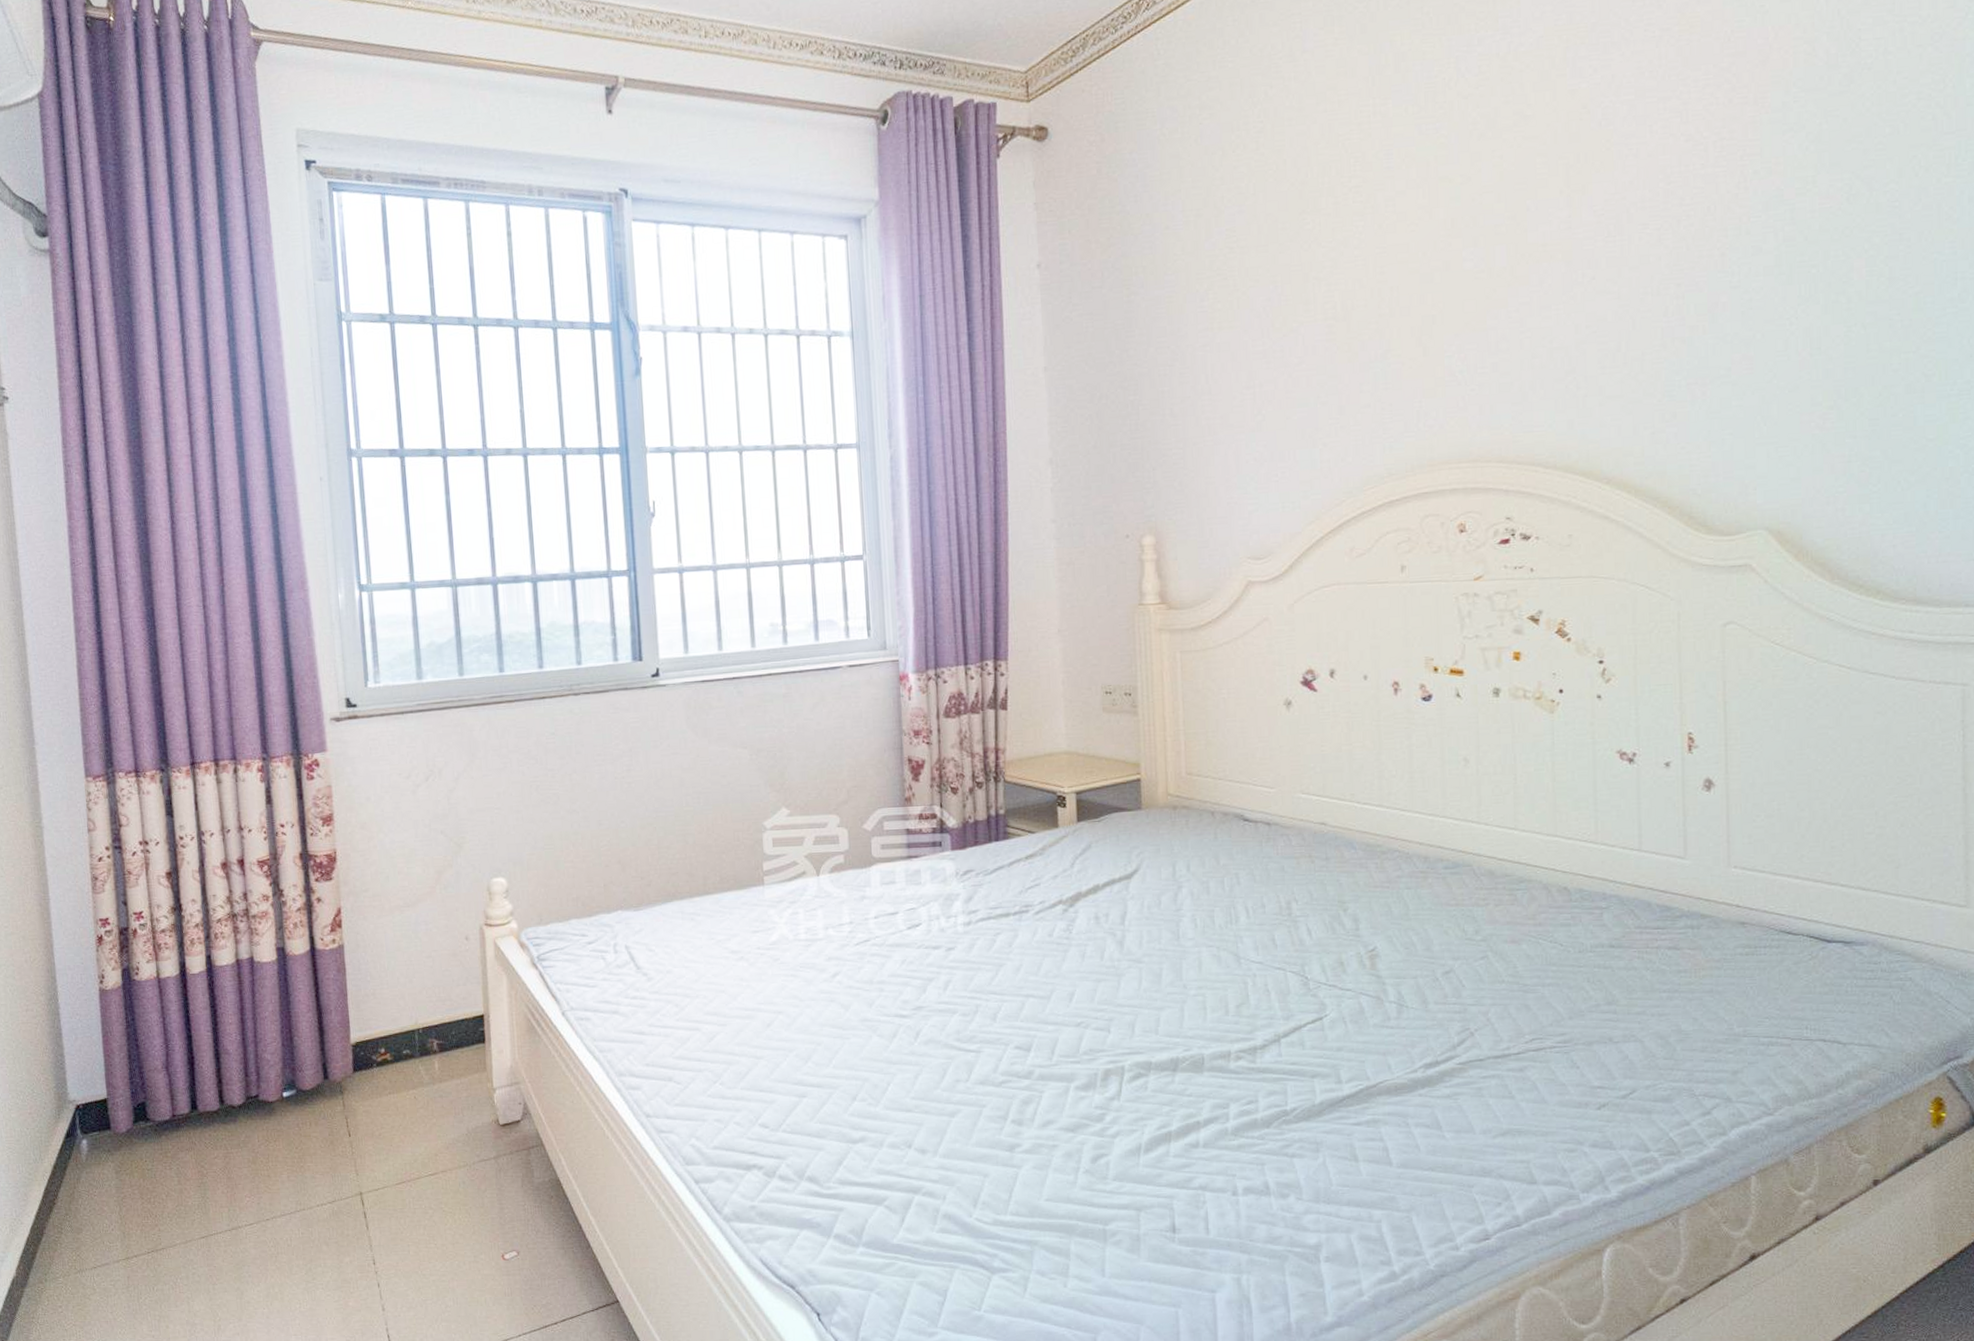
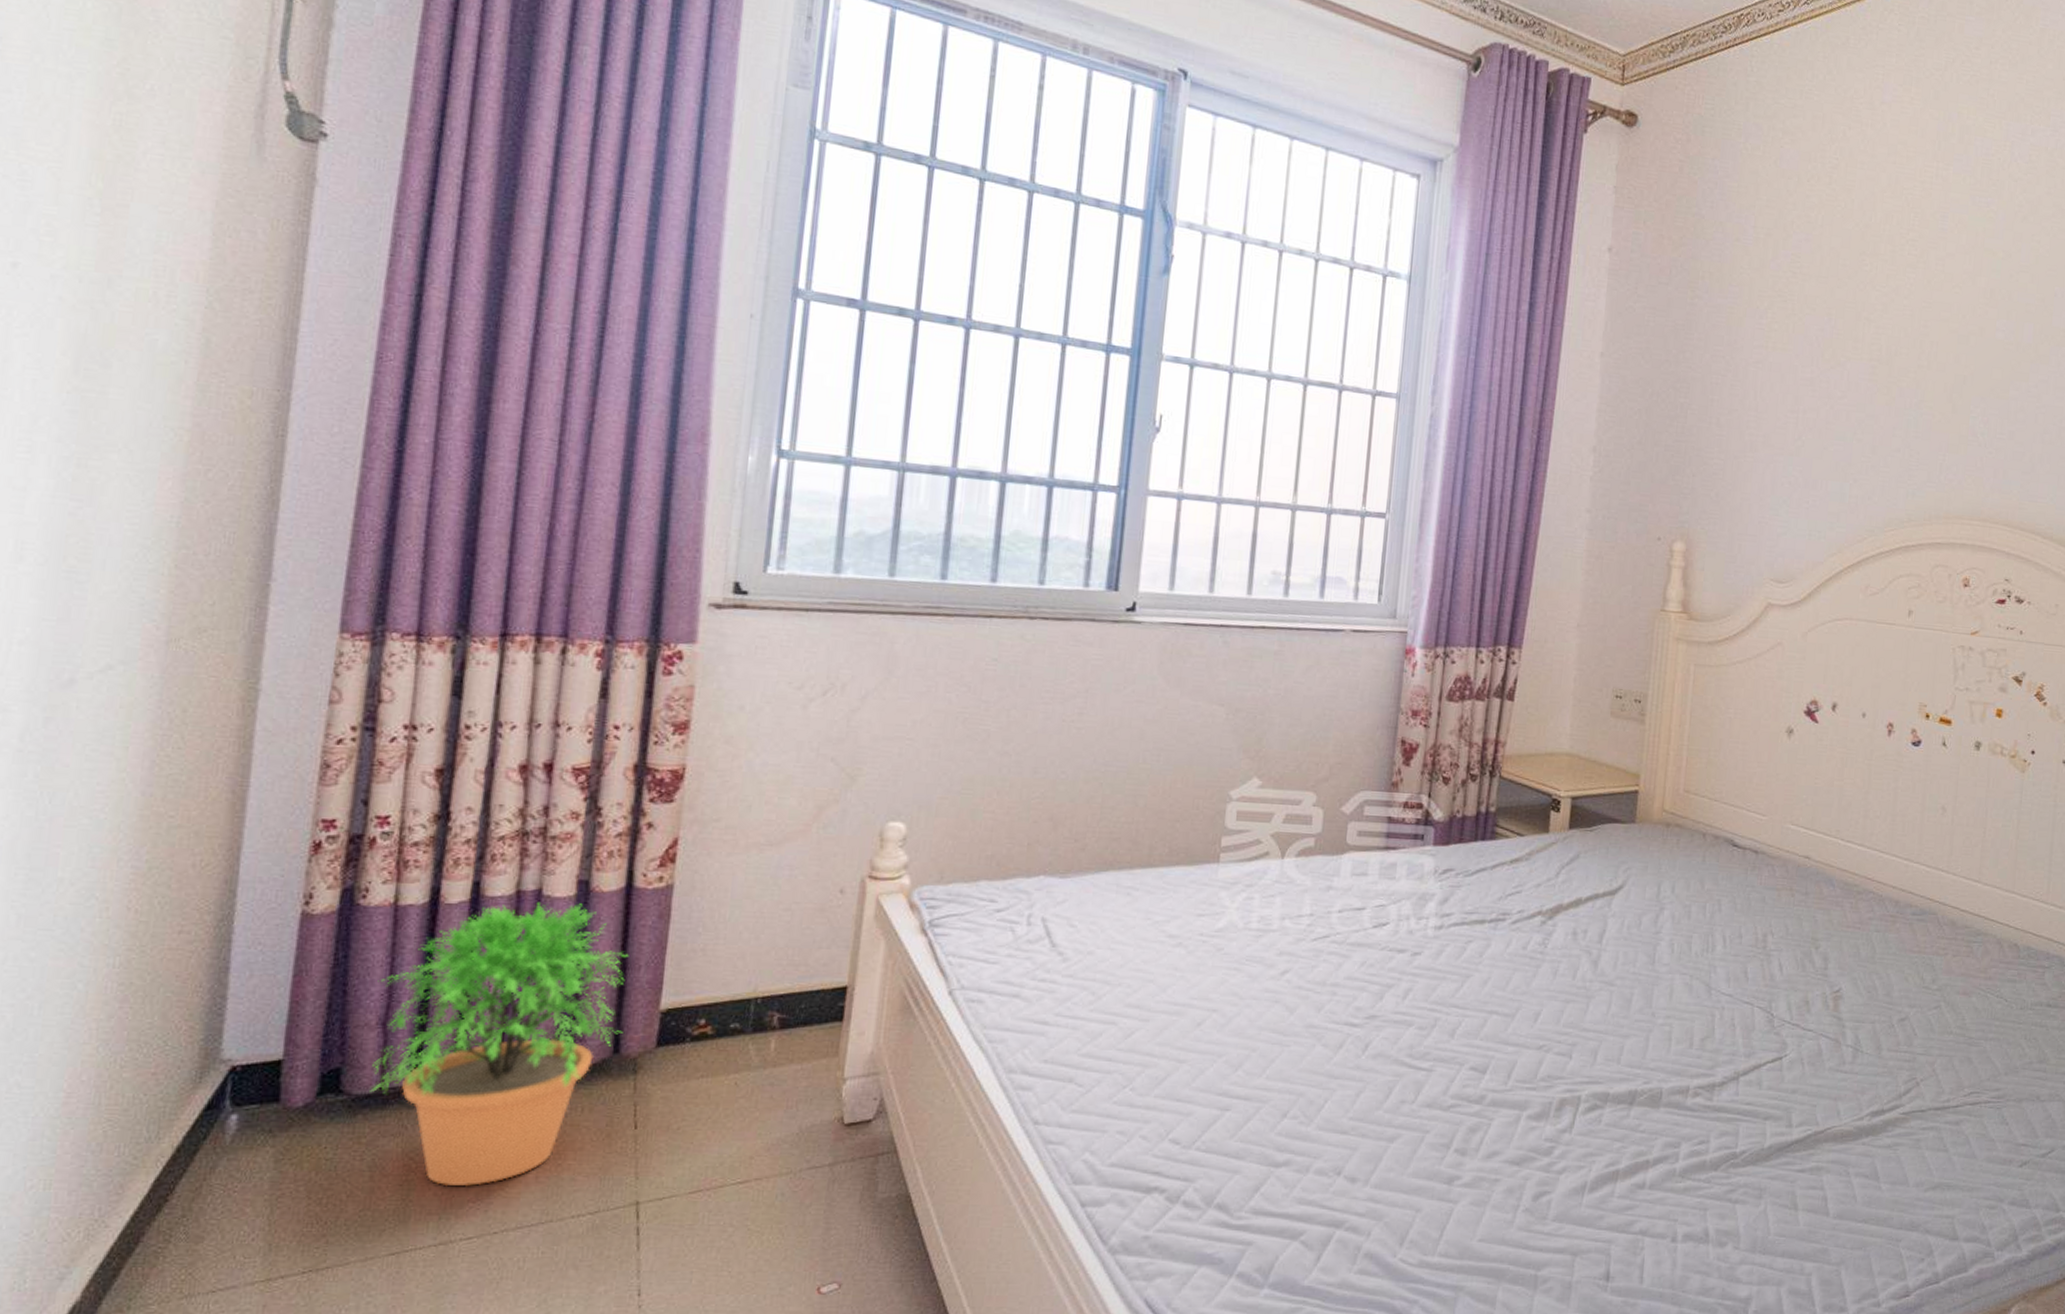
potted plant: none [157,965,328,1185] -> present [370,901,629,1186]

